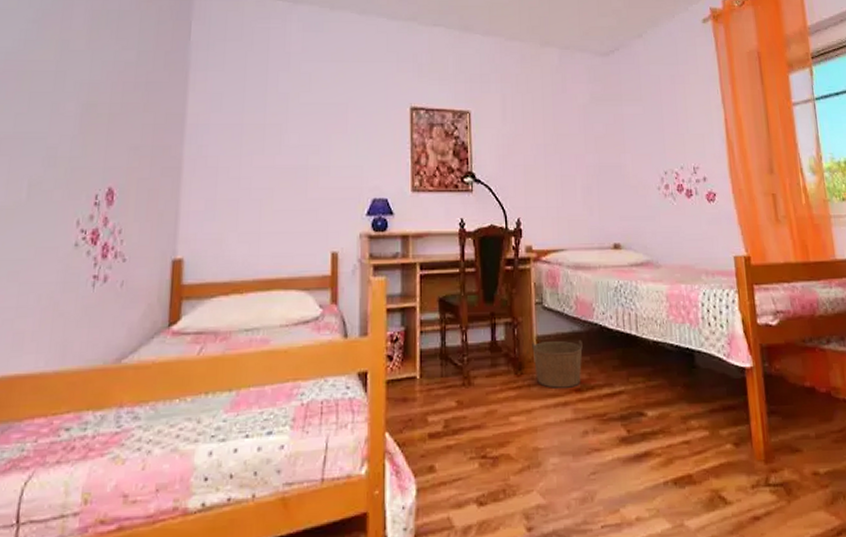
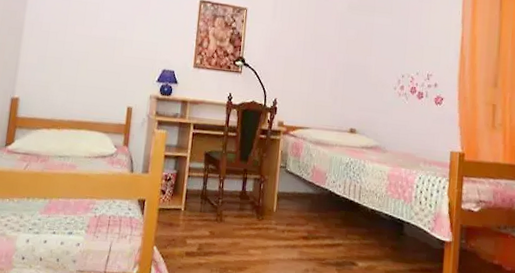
basket: present [532,339,583,388] -> none [273,196,314,235]

